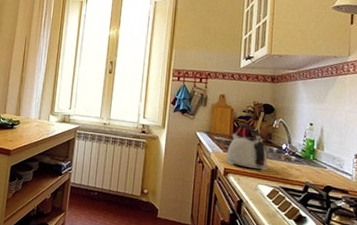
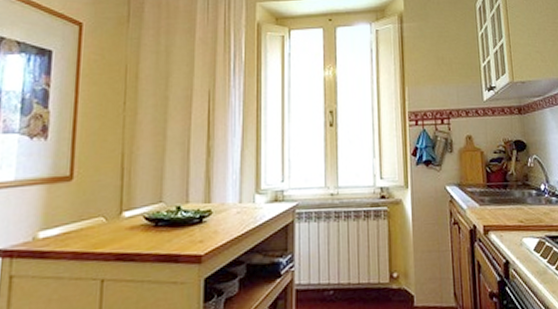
kettle: present [226,123,268,171] -> none [483,167,529,220]

